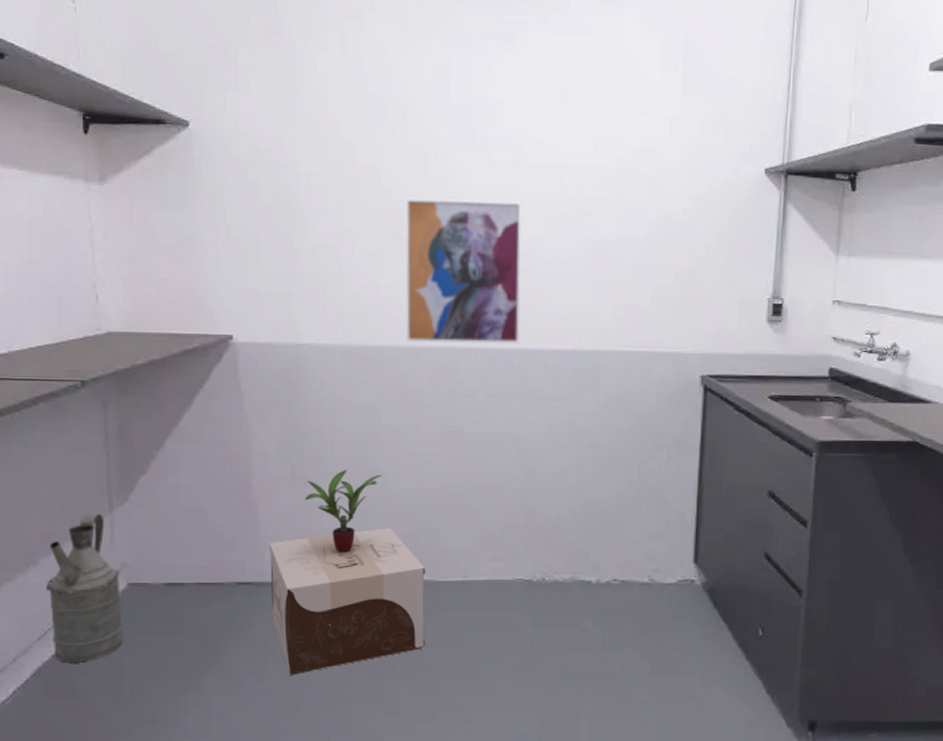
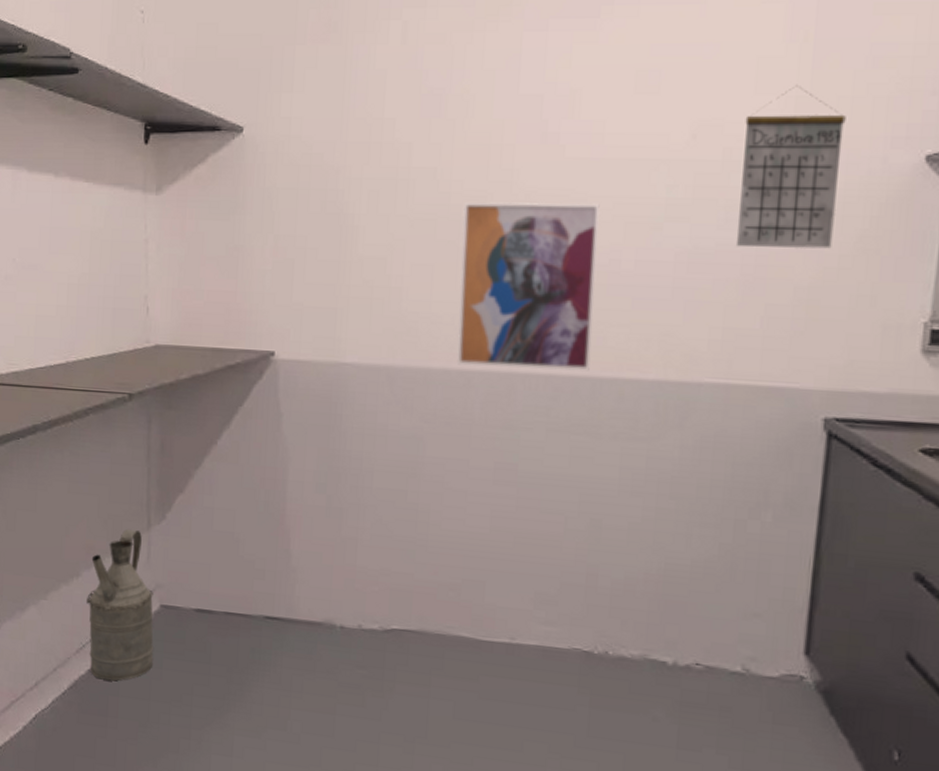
cardboard box: present [269,528,426,675] -> none [298,572,468,725]
potted plant: present [305,470,381,553] -> none [340,504,423,597]
calendar: none [630,109,708,241] -> present [735,86,846,249]

